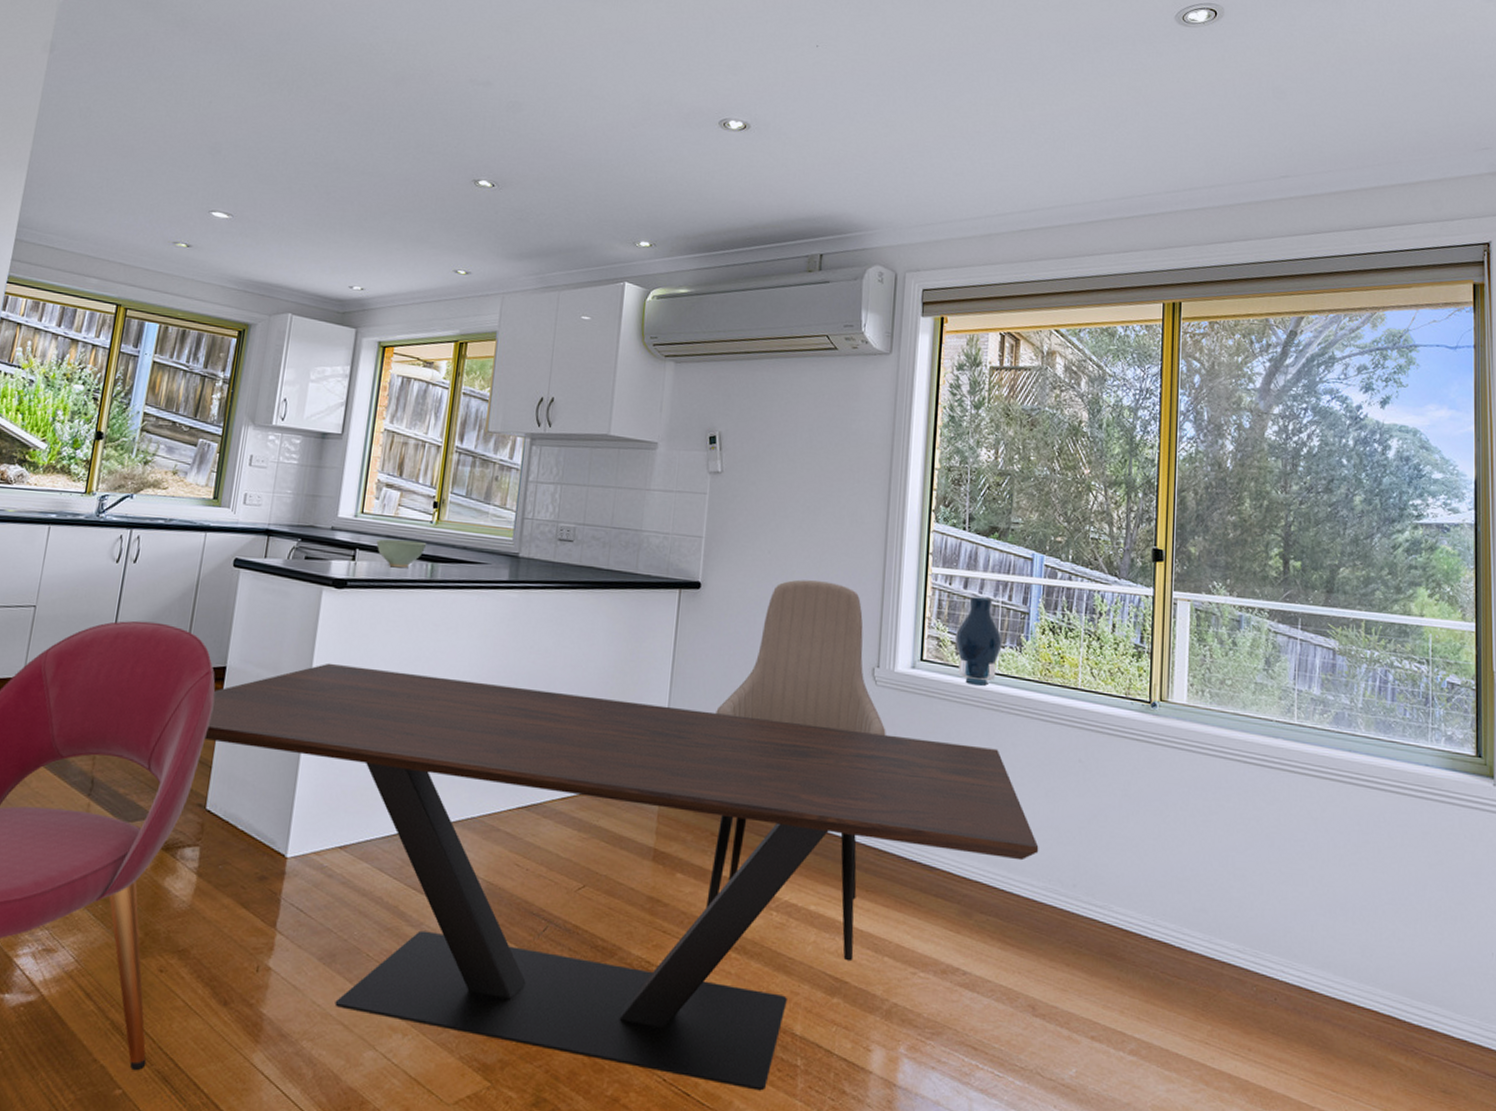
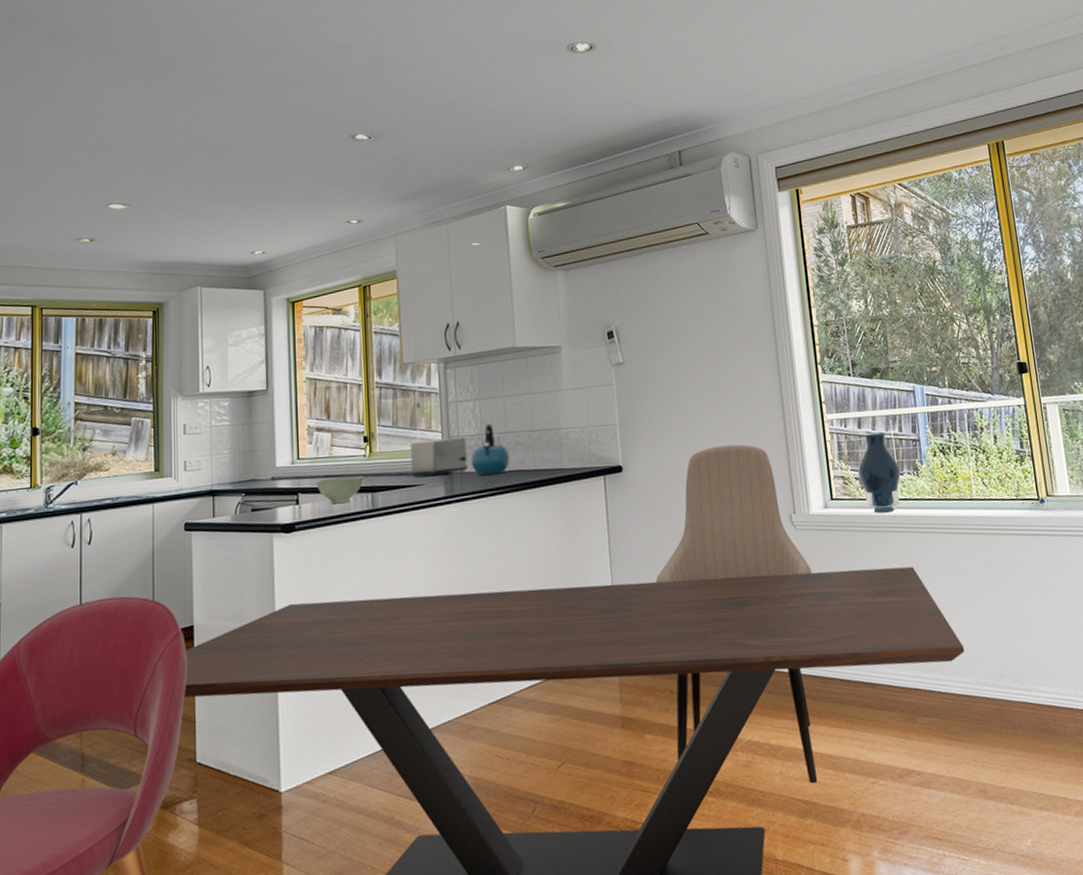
toaster: none [477,517,542,558] -> present [410,436,468,477]
kettle: none [541,511,584,566] -> present [471,423,510,475]

